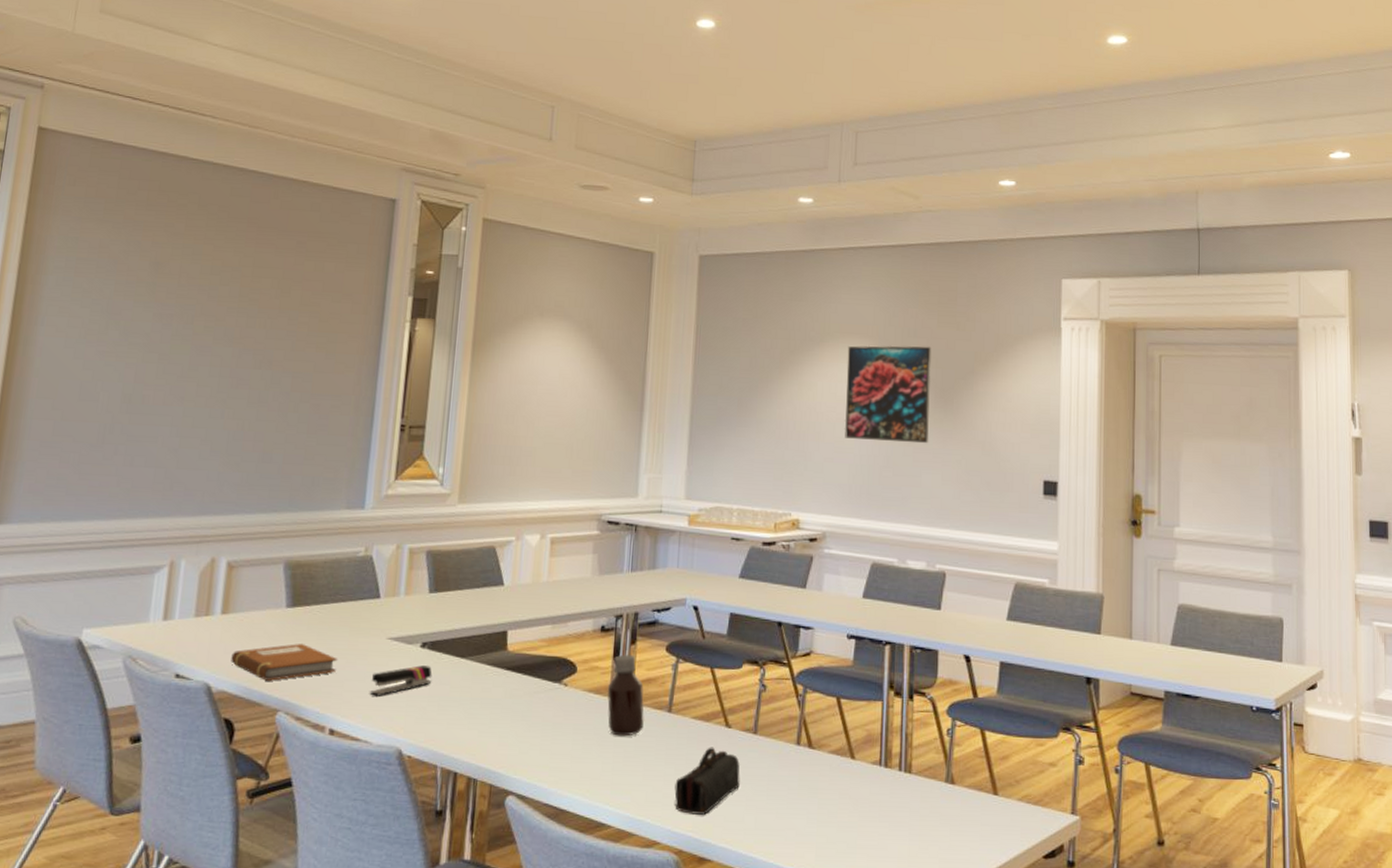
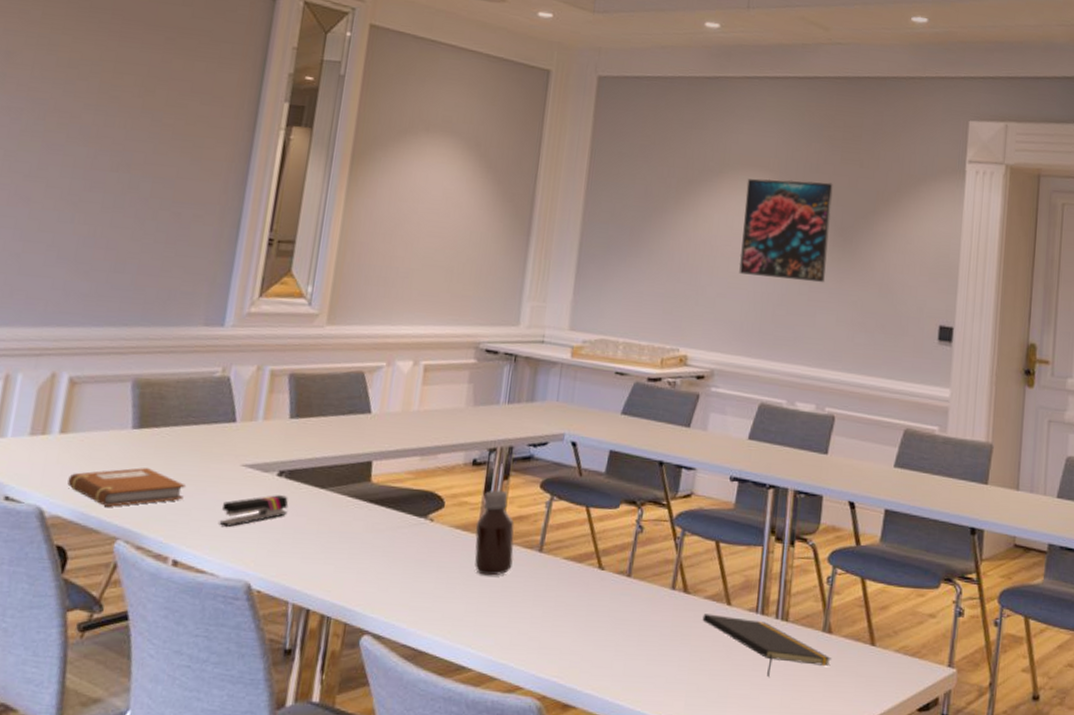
pencil case: present [674,747,740,815] -> none [540,589,611,660]
notepad: none [828,768,955,827] -> present [702,614,831,677]

